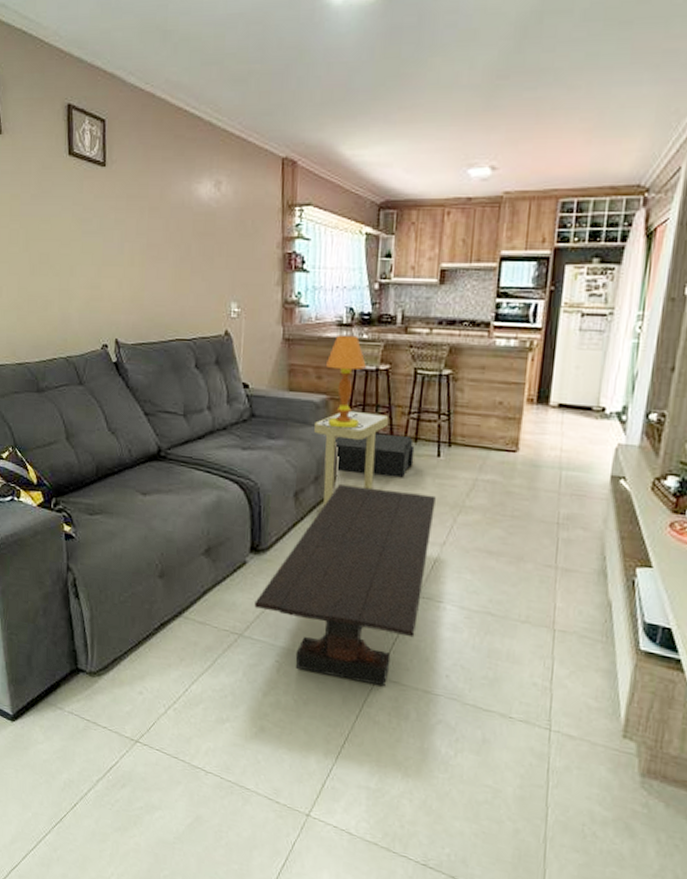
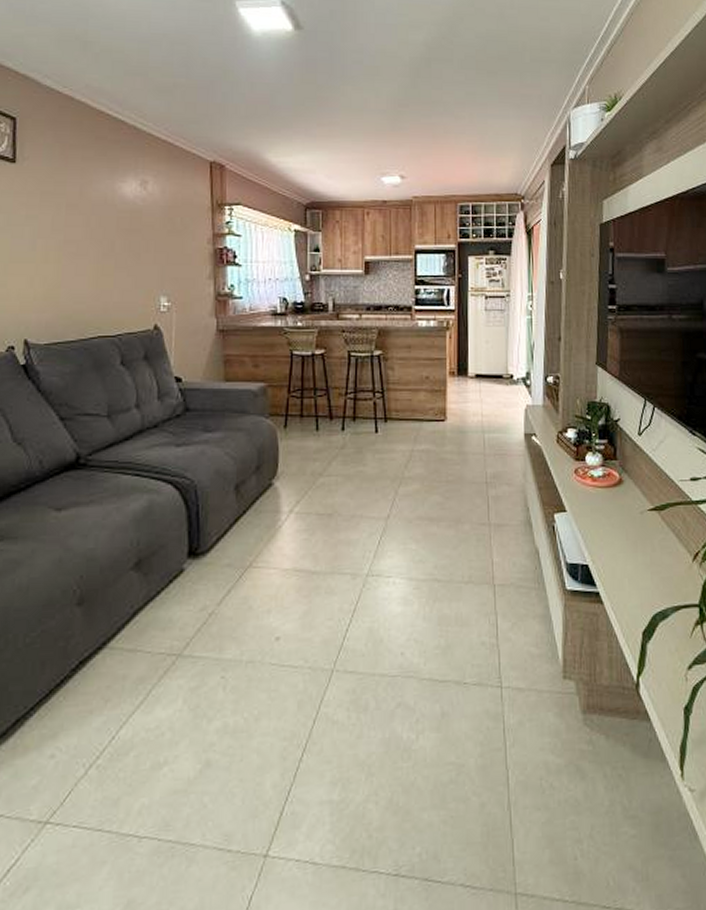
coffee table: present [254,484,436,687] -> none [194,470,377,682]
side table: present [314,410,389,506] -> none [254,396,328,496]
table lamp: present [321,334,366,430] -> none [260,323,303,415]
storage box: present [333,433,415,478] -> none [274,415,354,458]

